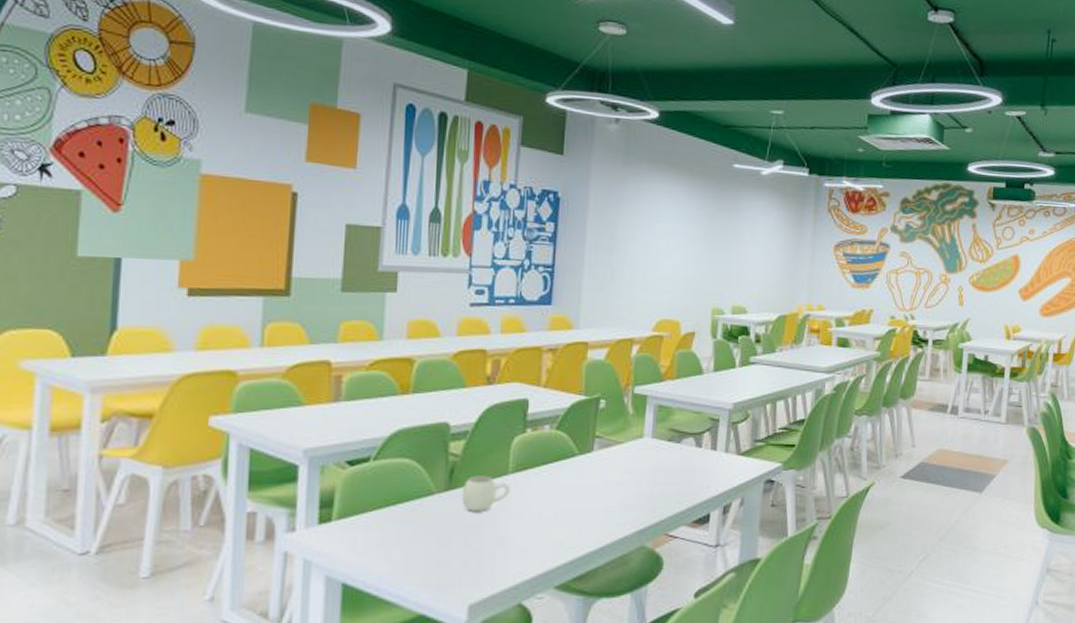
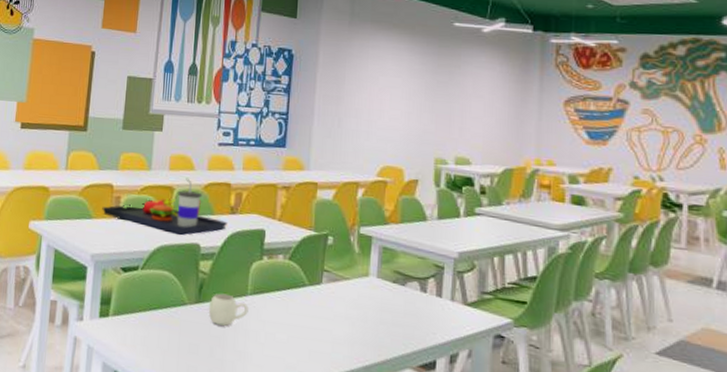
food tray: none [316,346,483,414] -> present [102,178,227,235]

